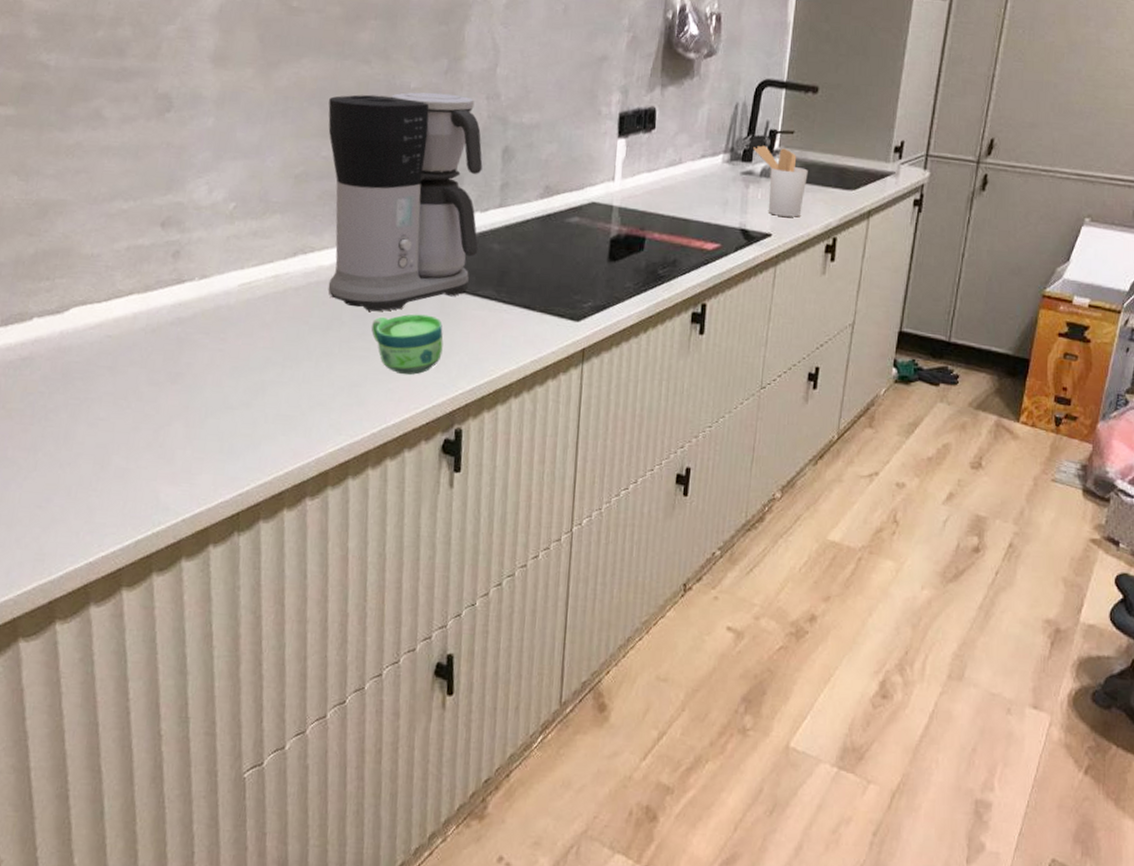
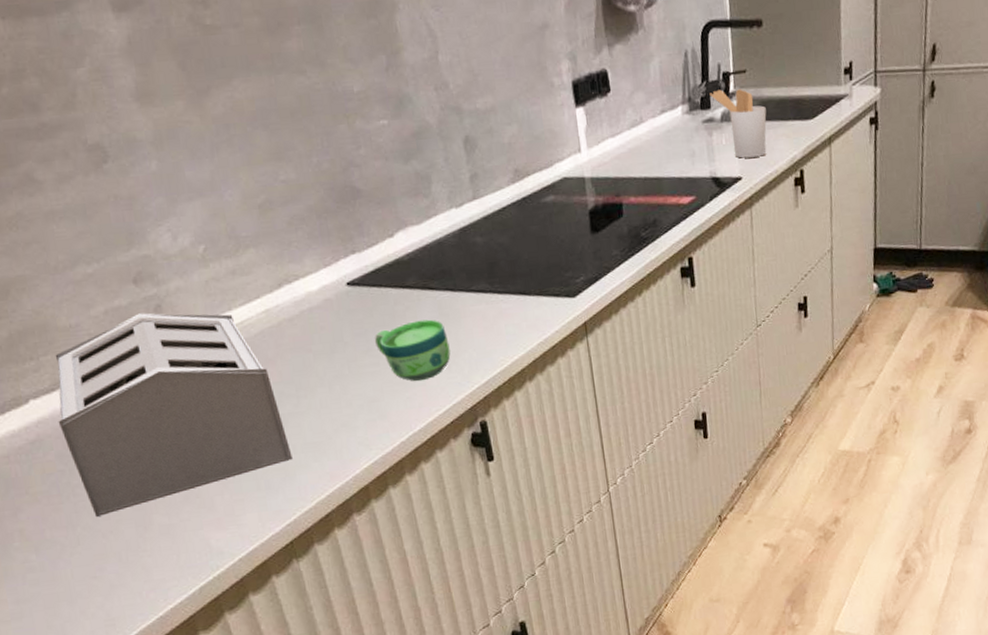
toaster: none [52,255,263,447] -> present [55,313,293,518]
coffee maker: present [328,92,483,312] -> none [272,91,462,327]

